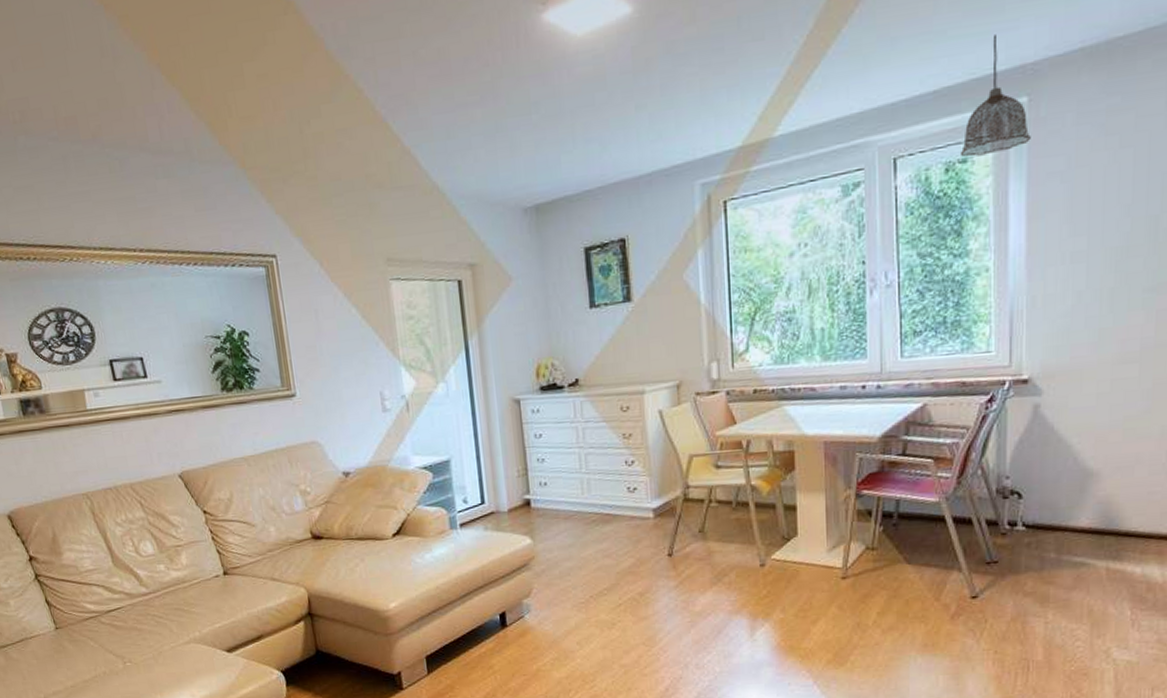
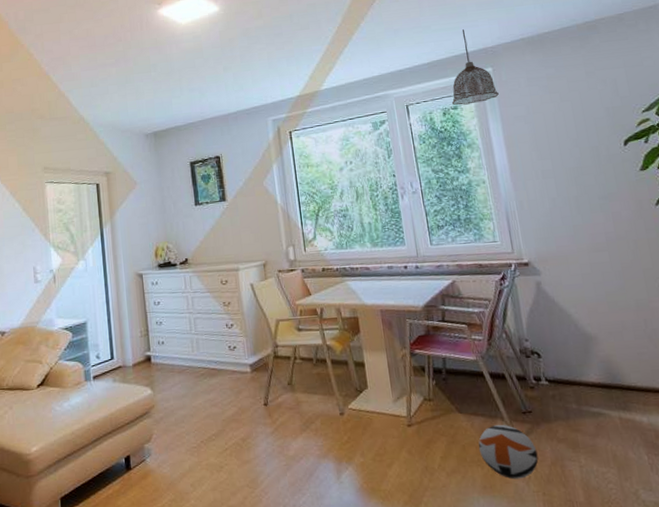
ball: none [925,576,996,637] -> present [478,424,539,479]

